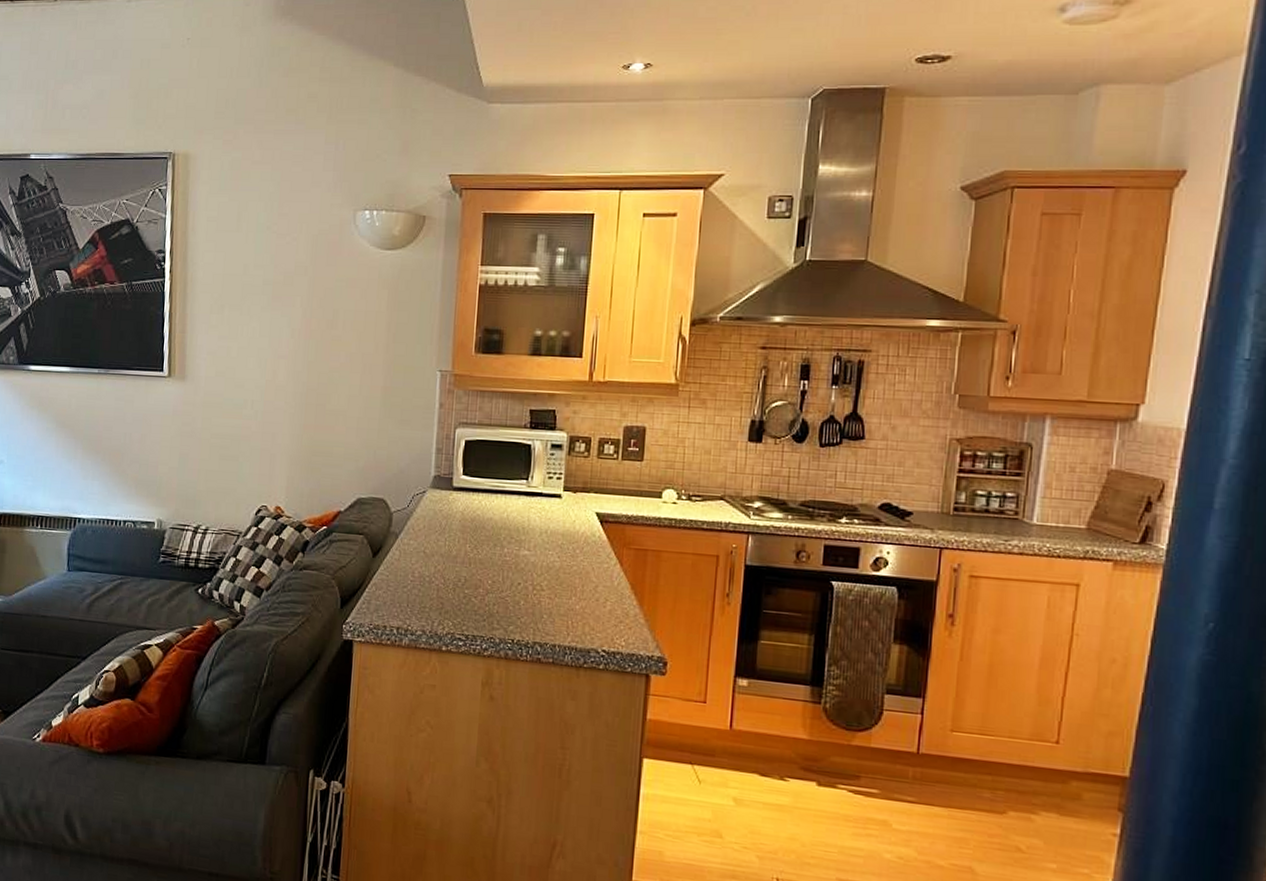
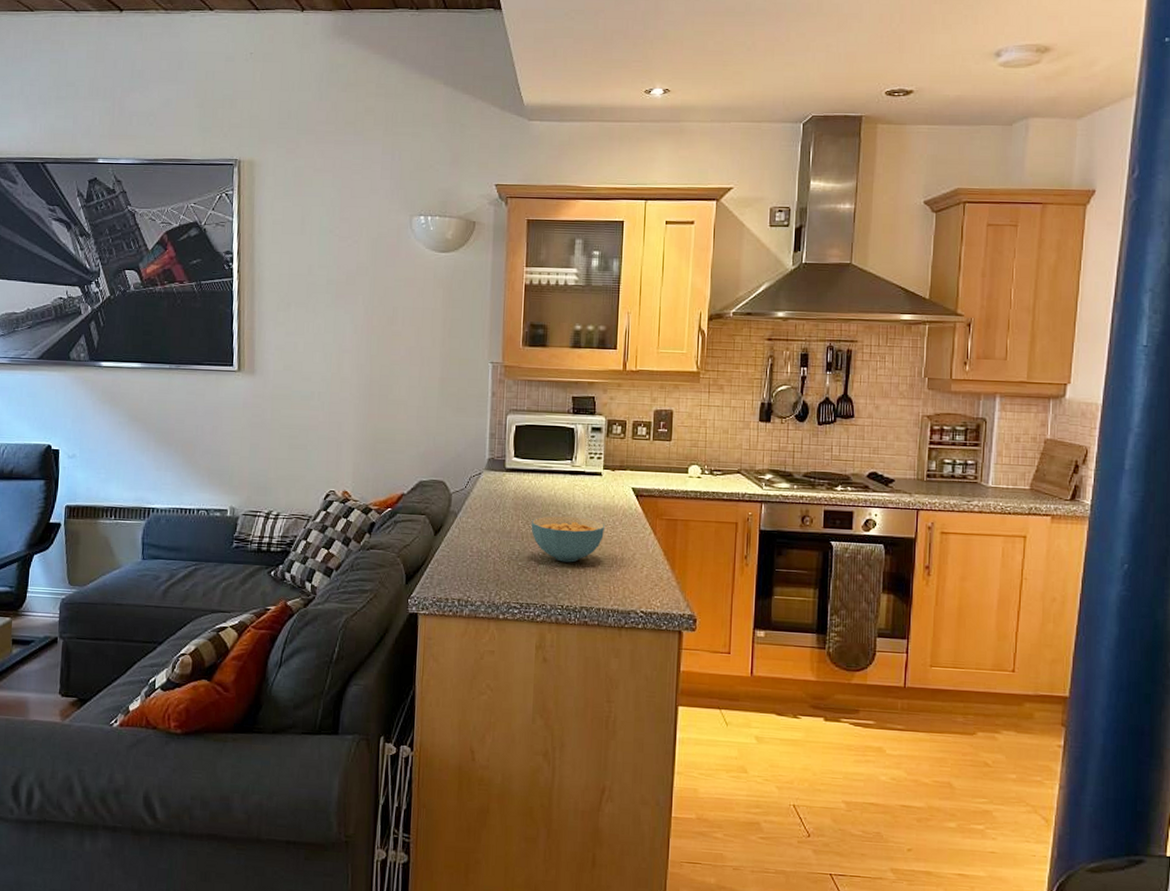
cereal bowl: none [479,540,564,593] -> present [531,515,606,563]

